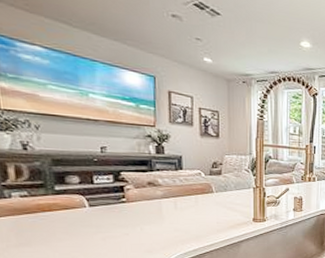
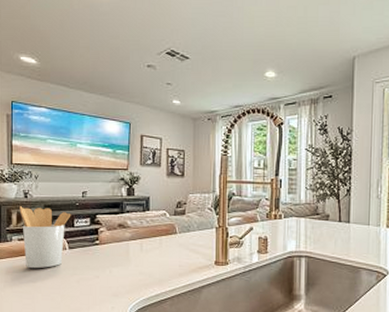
utensil holder: none [17,159,89,227] -> present [19,206,71,269]

